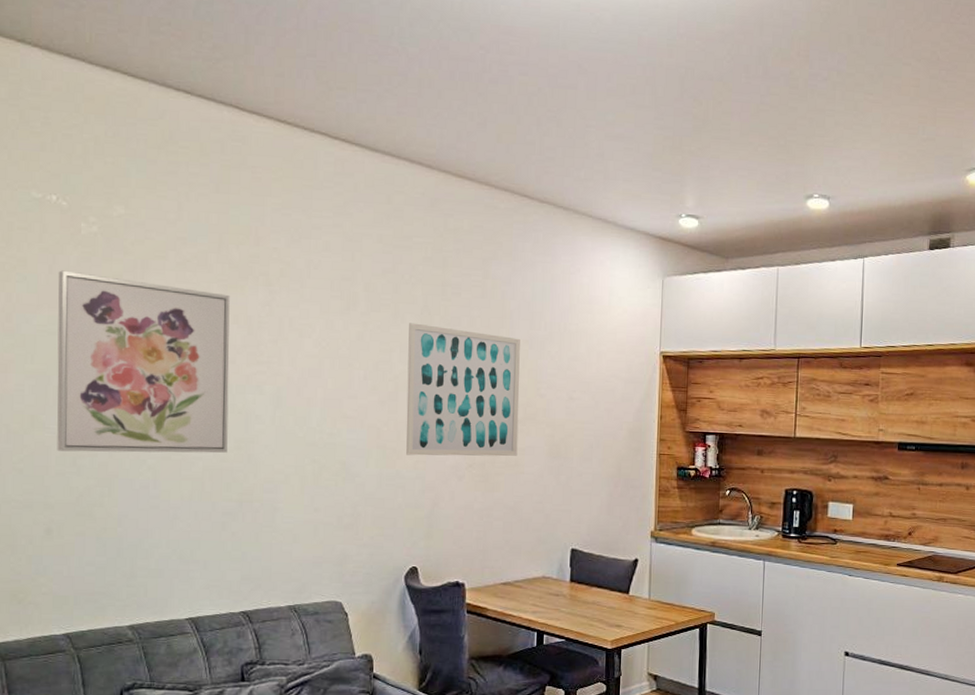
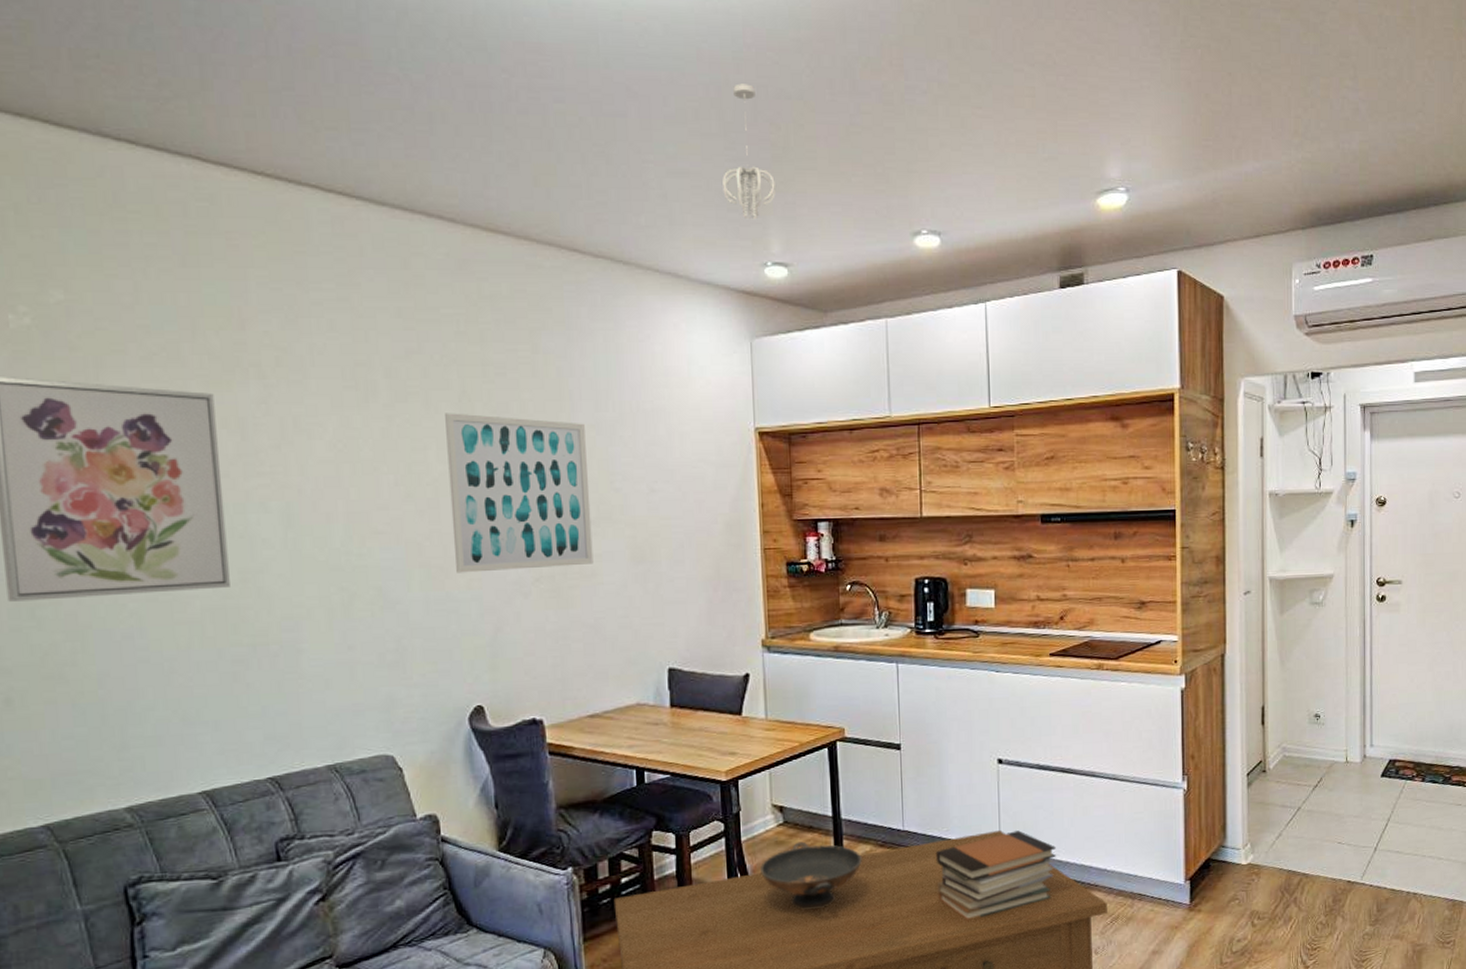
pendant light: none [650,66,694,179] -> present [722,83,776,220]

